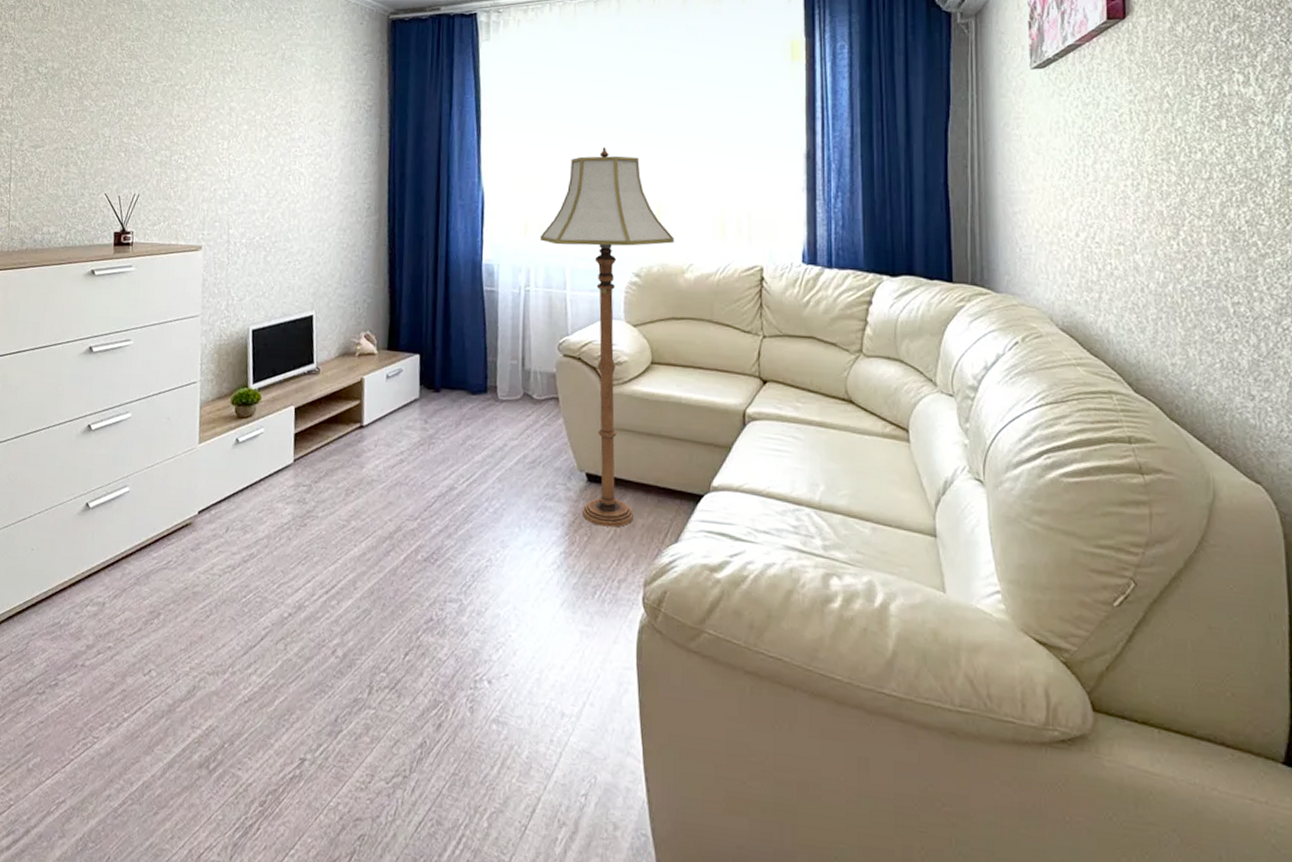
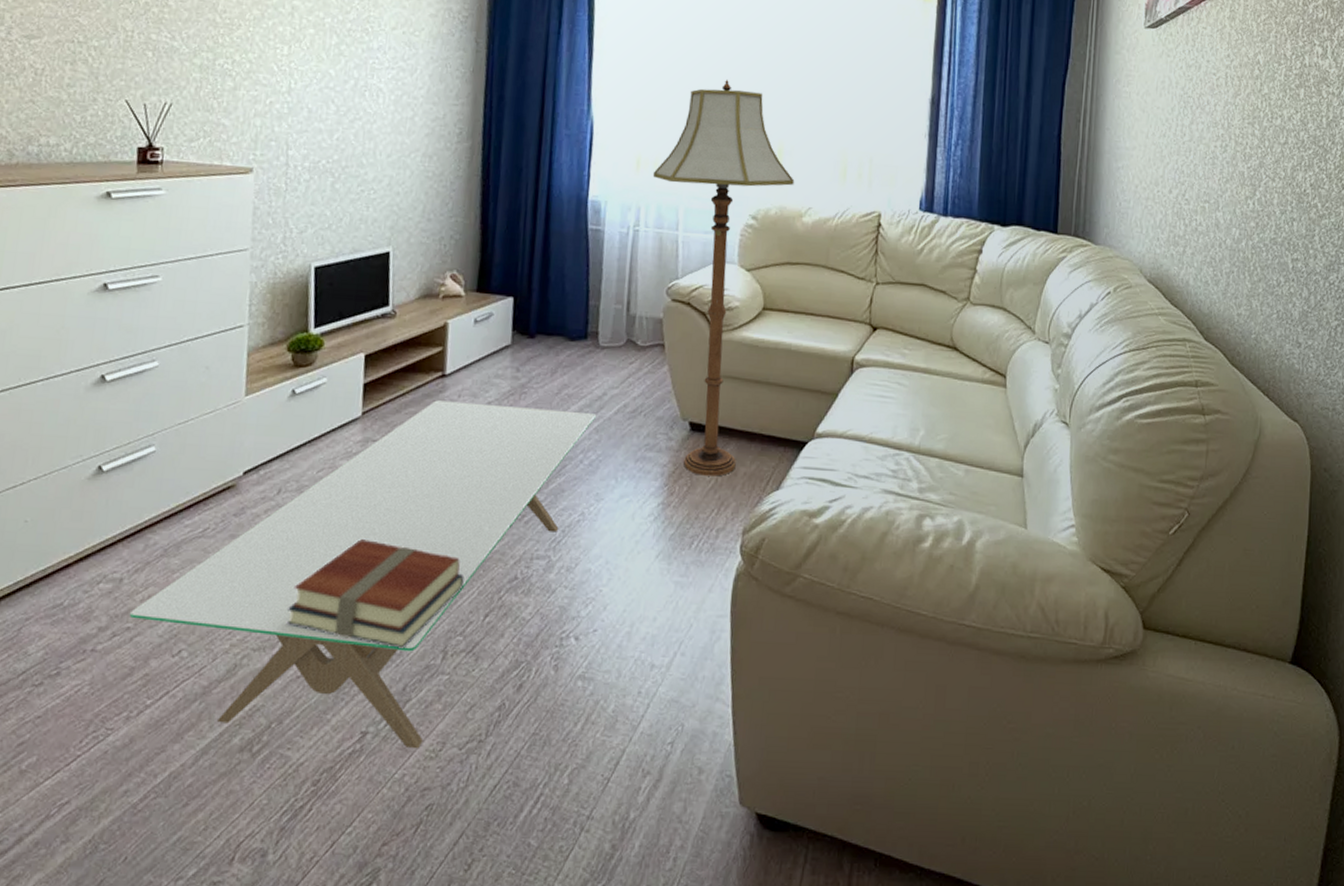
coffee table: none [110,449,499,780] -> present [129,400,597,749]
books: none [235,576,386,681] -> present [286,539,465,648]

